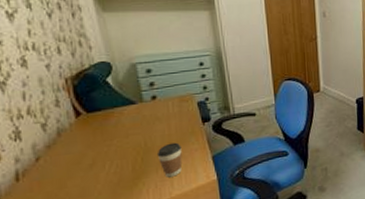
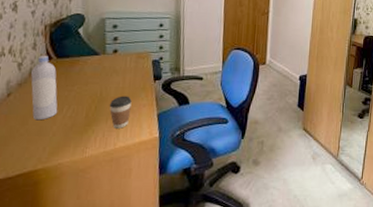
bottle: none [59,111,100,182] -> present [31,55,58,121]

